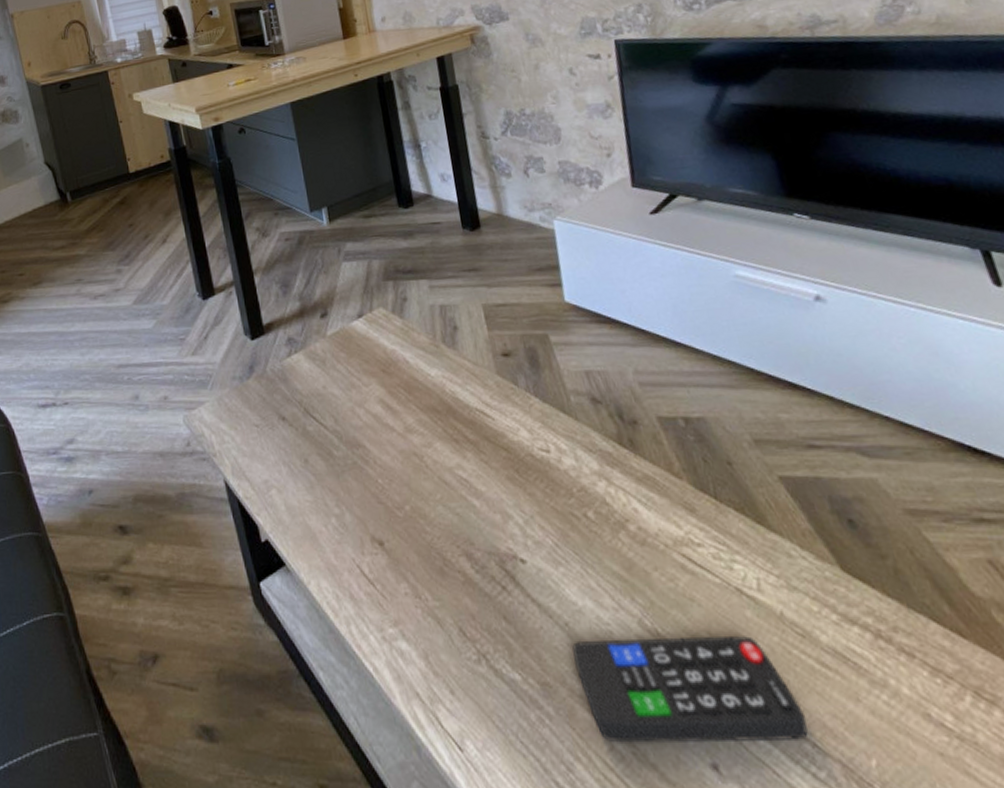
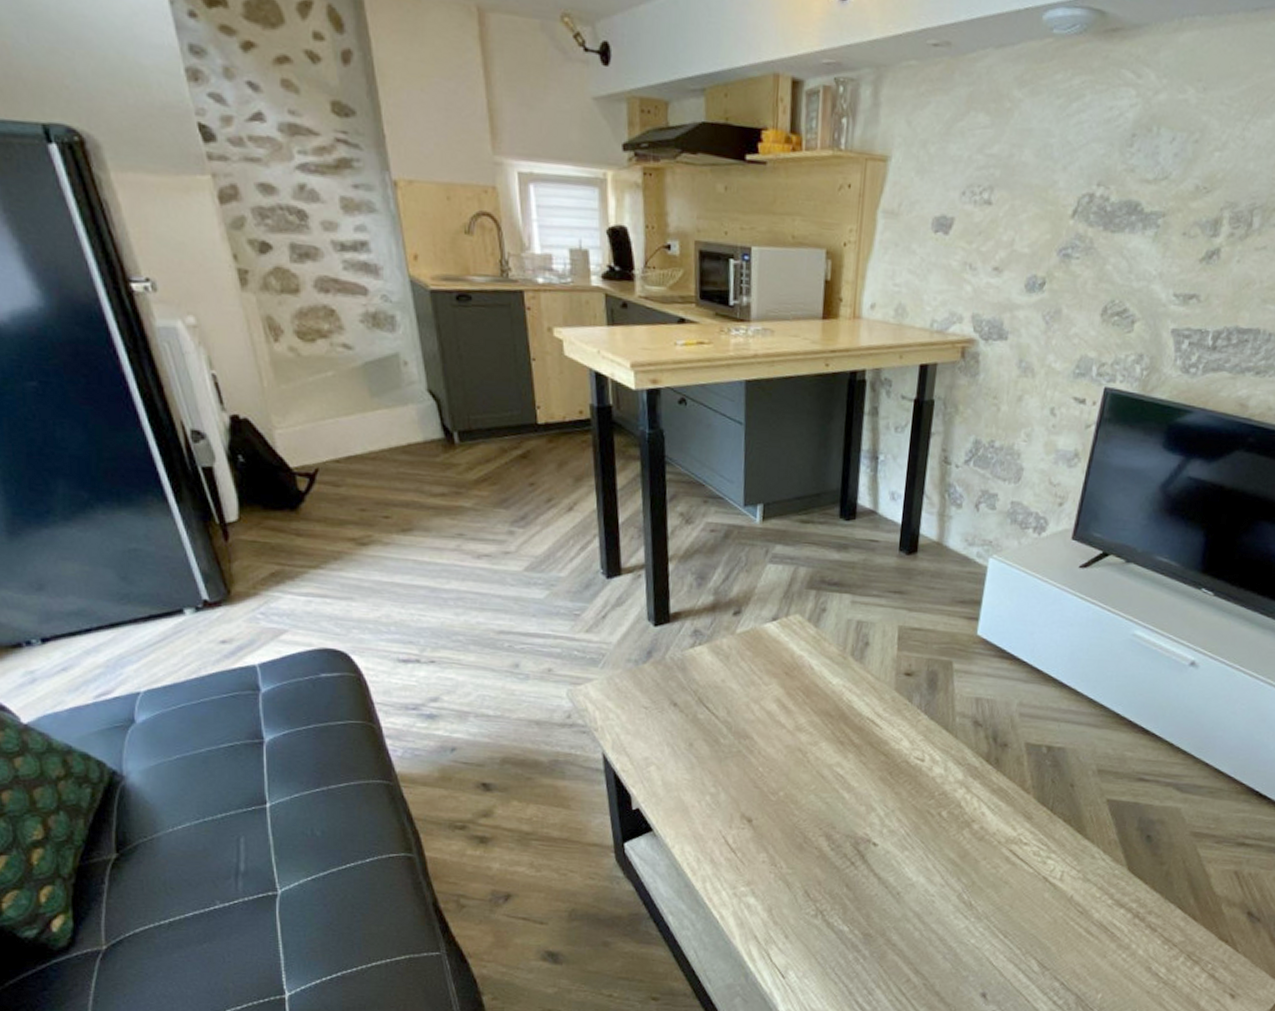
remote control: present [572,636,808,743] -> none [896,907,1063,981]

